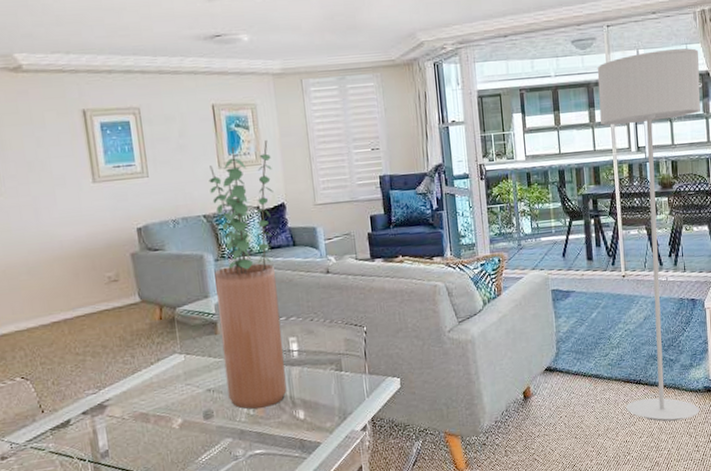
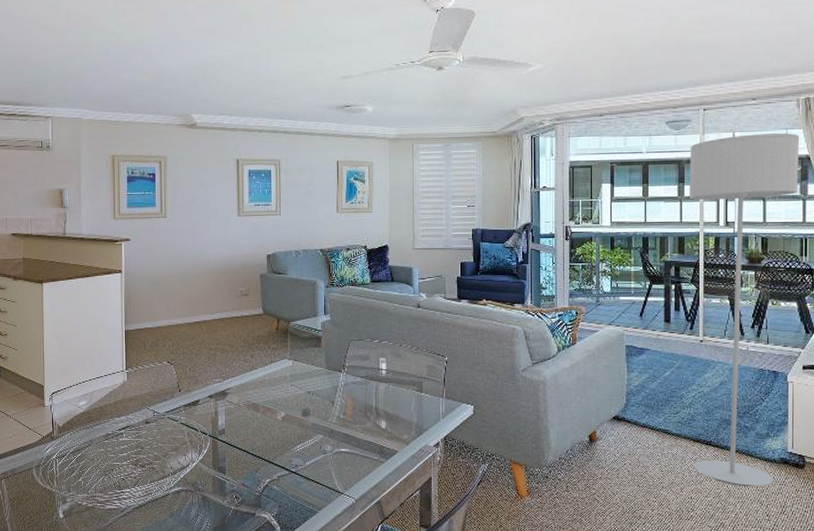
vase: present [209,139,287,409] -> none [323,192,380,413]

